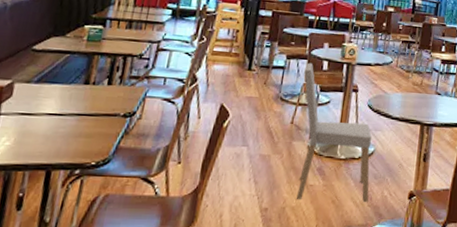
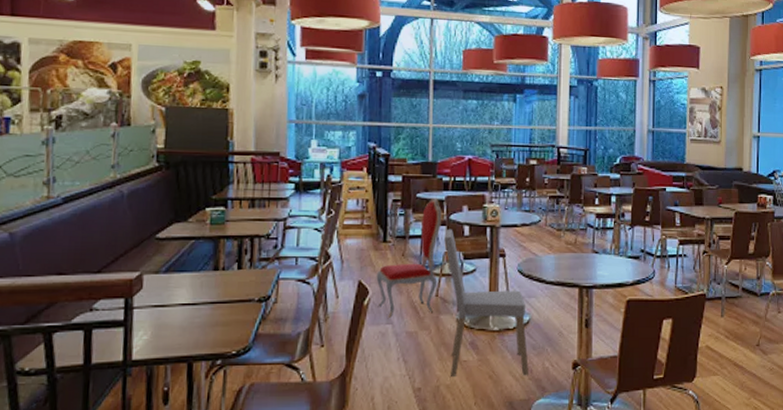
dining chair: none [237,33,305,141] -> present [376,198,443,318]

